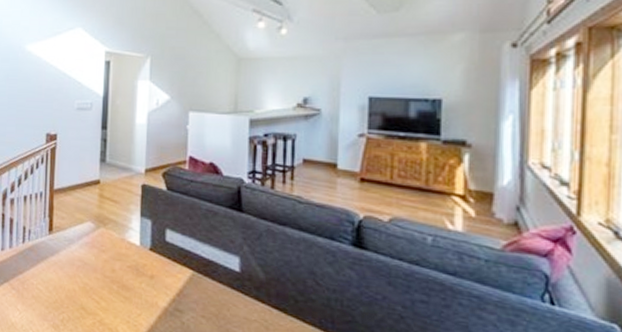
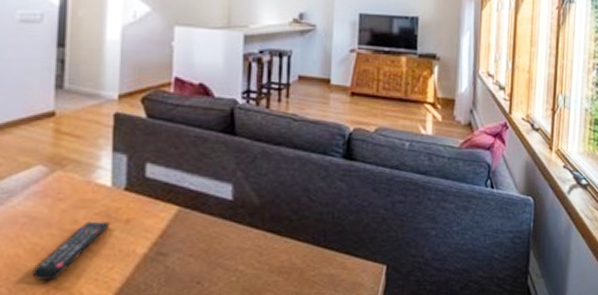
remote control: none [84,272,139,316] -> present [32,221,111,282]

